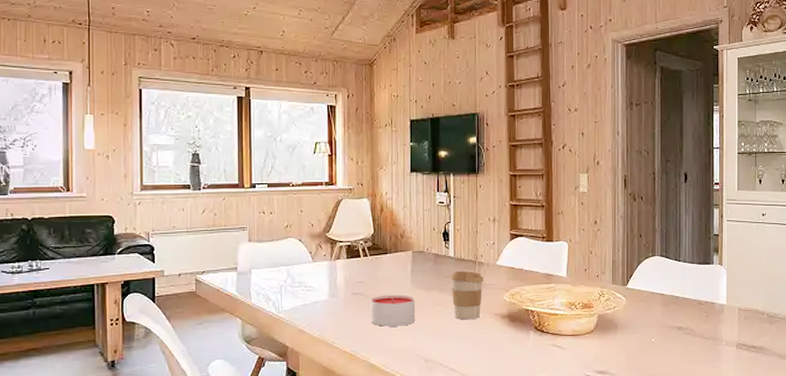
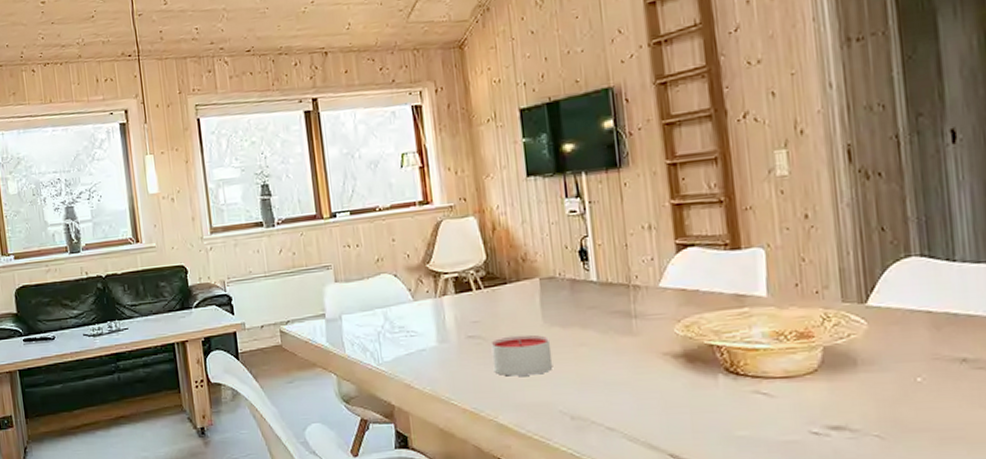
coffee cup: present [450,270,483,320] -> none [594,298,643,363]

